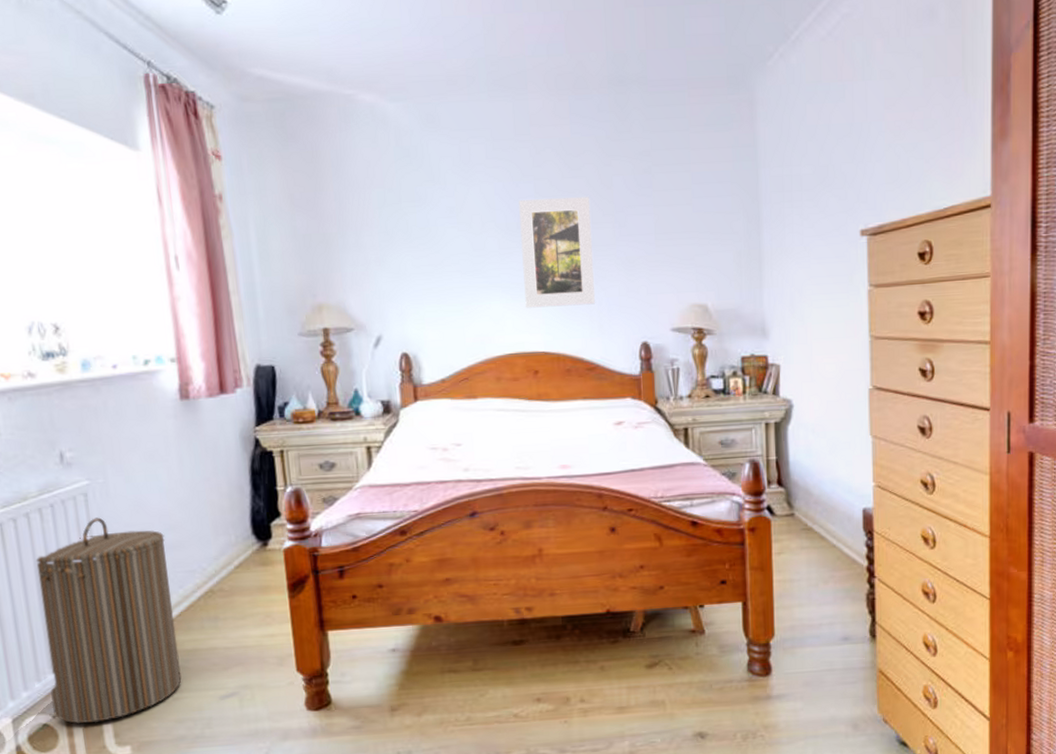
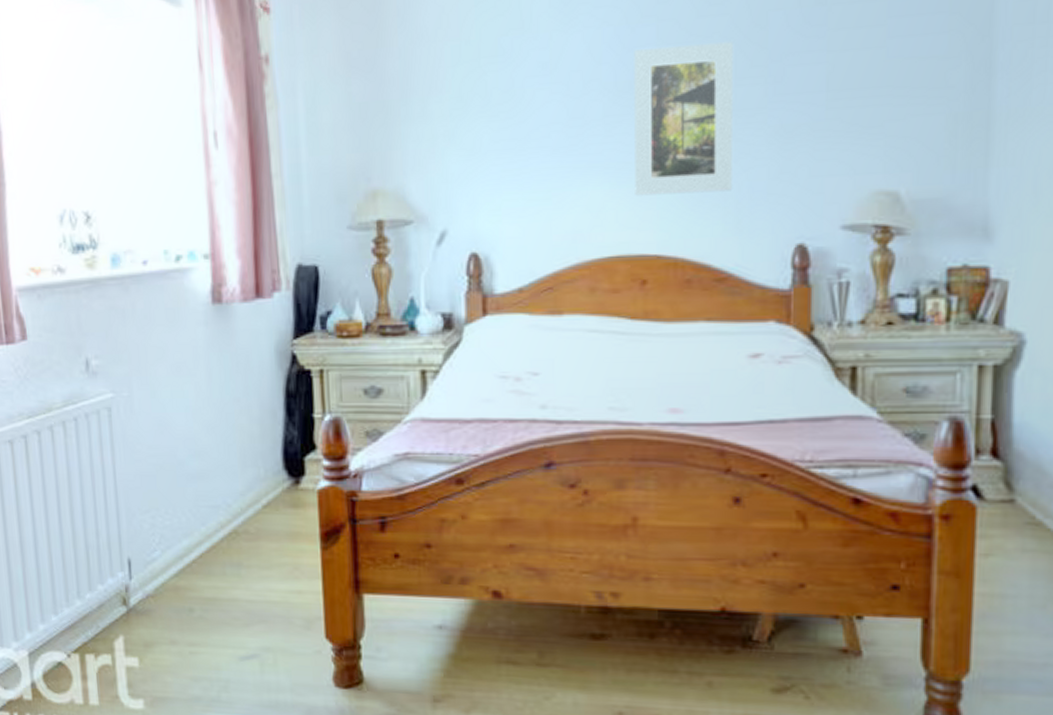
laundry hamper: present [36,517,182,724] -> none [57,436,200,669]

